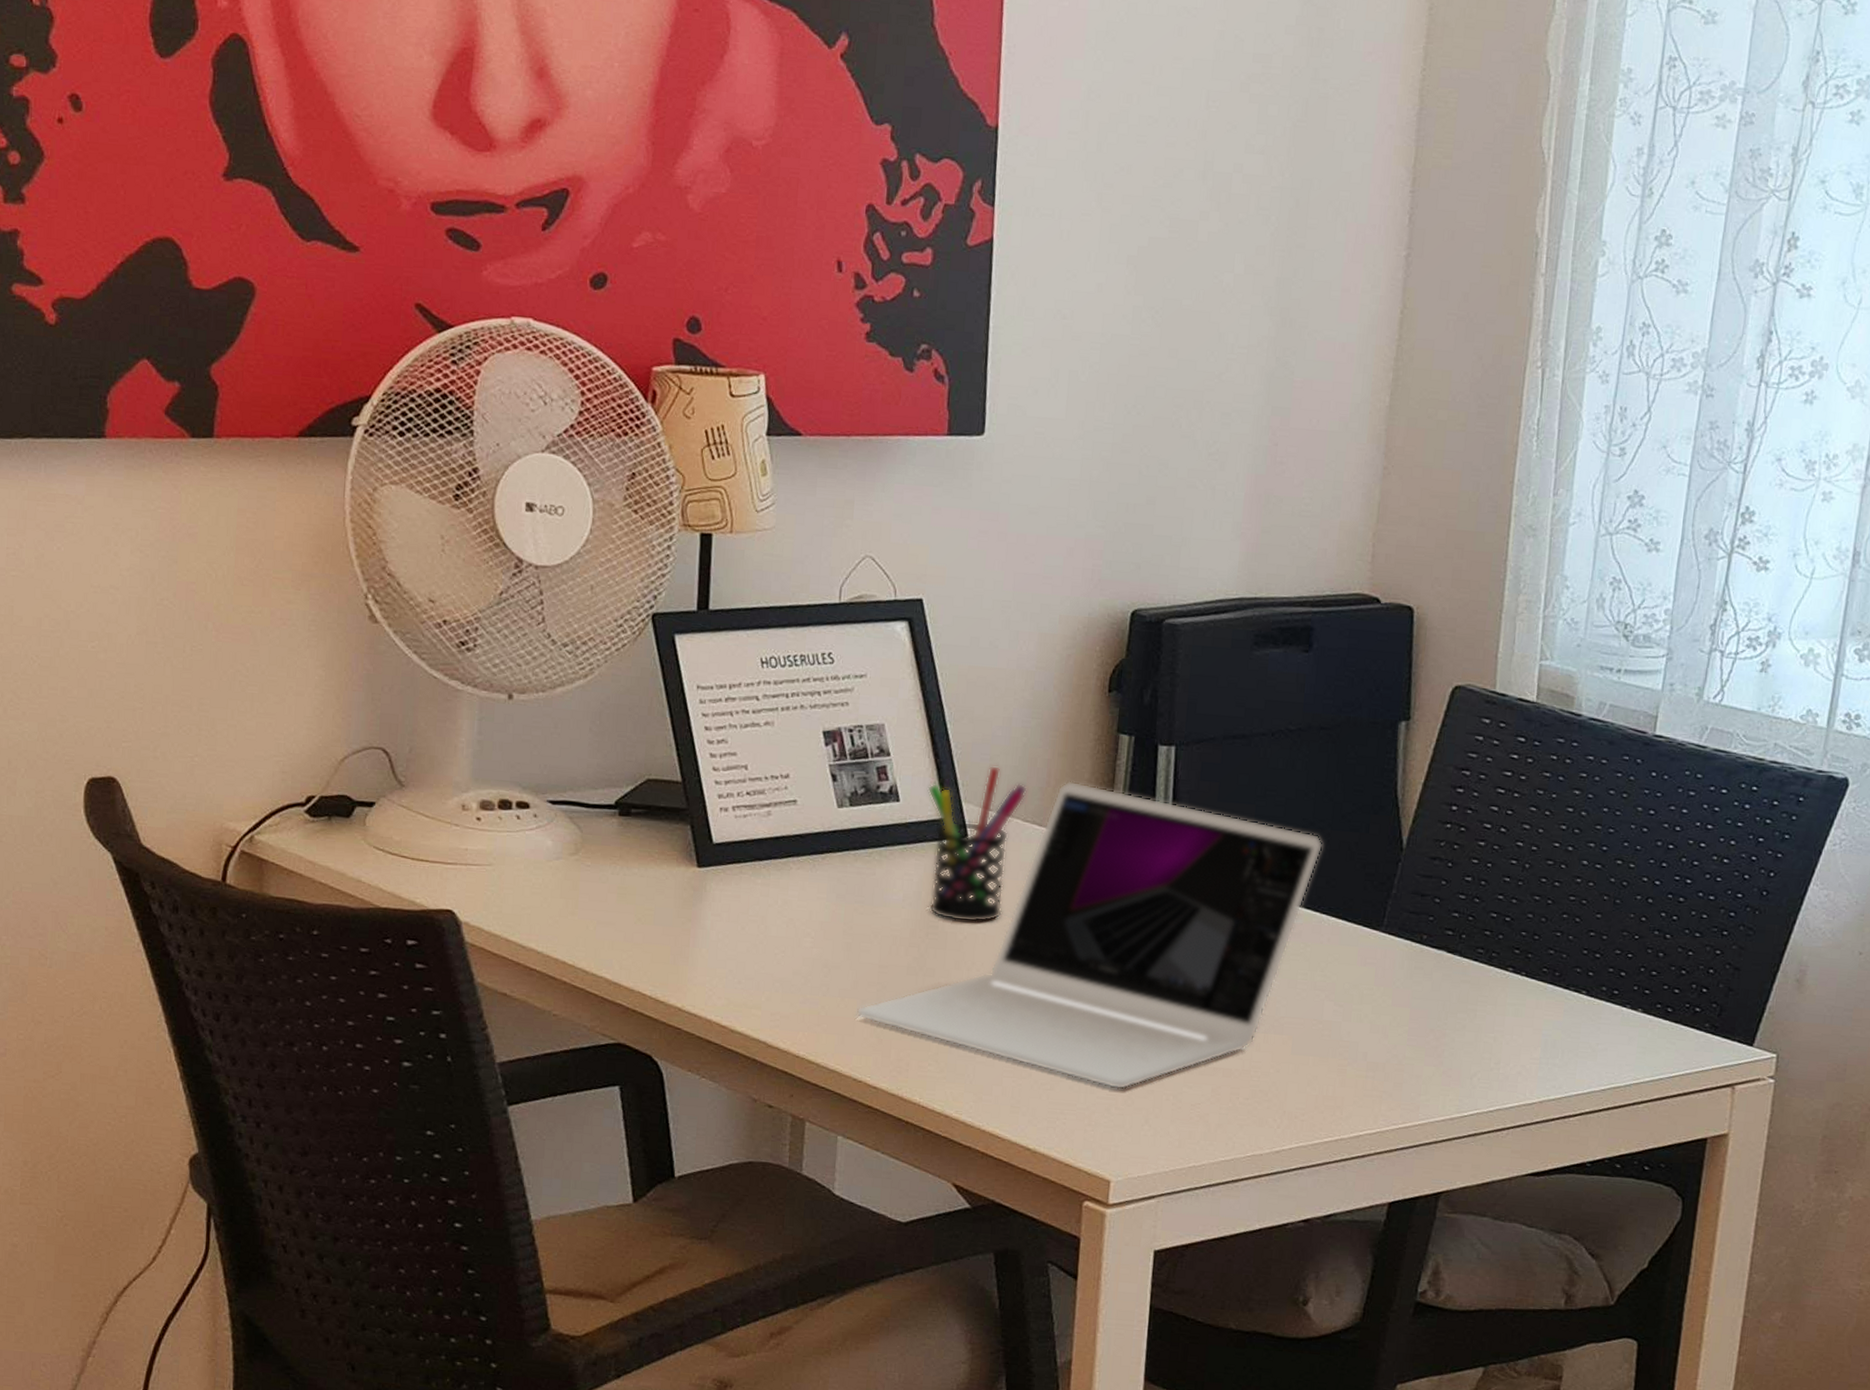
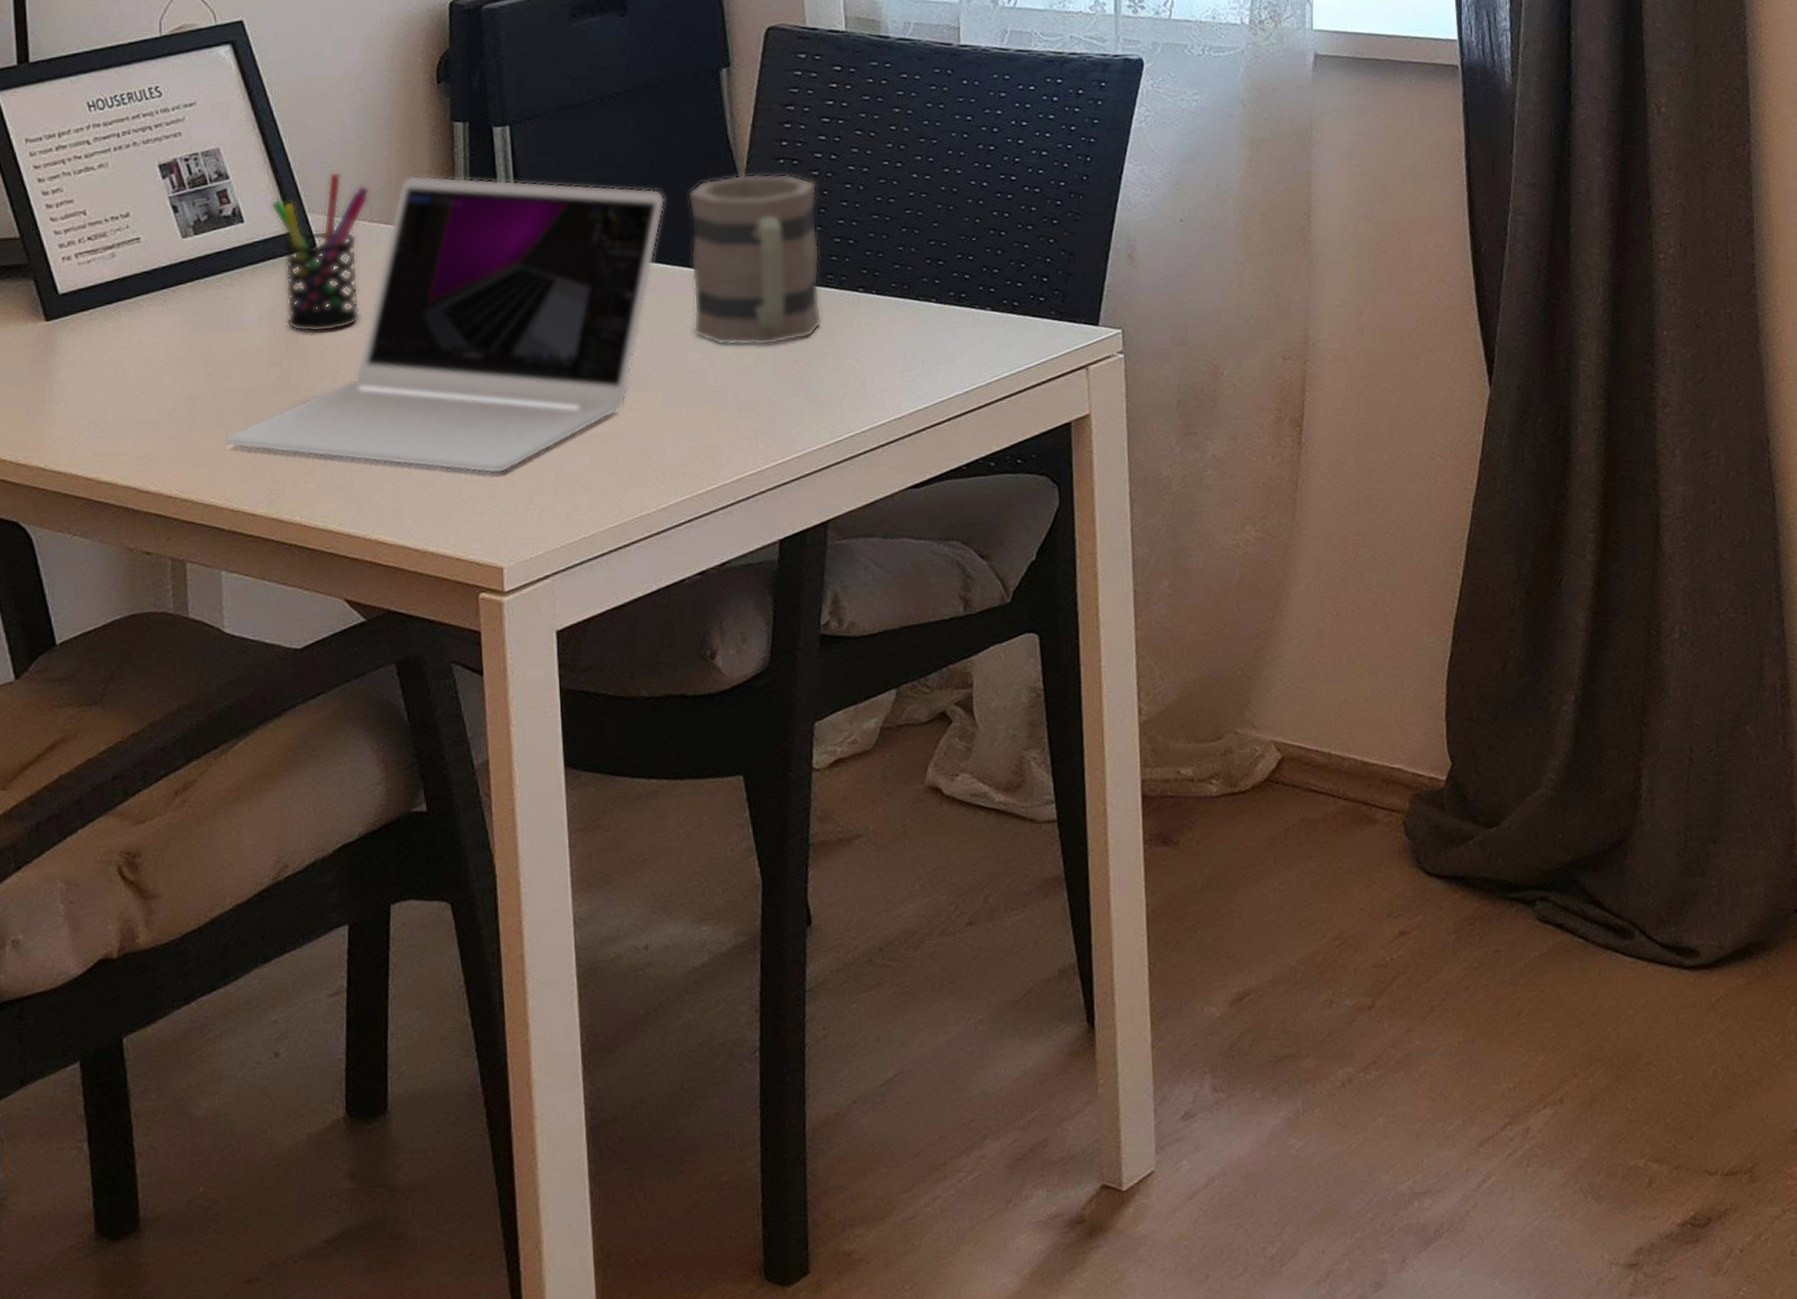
mug: none [1332,832,1482,1010] -> present [688,173,822,346]

